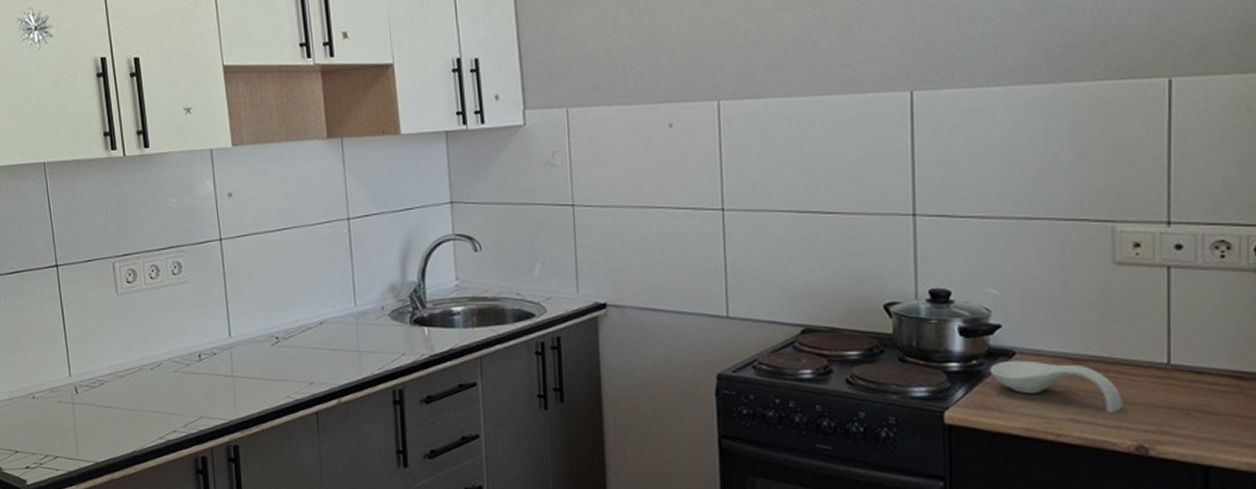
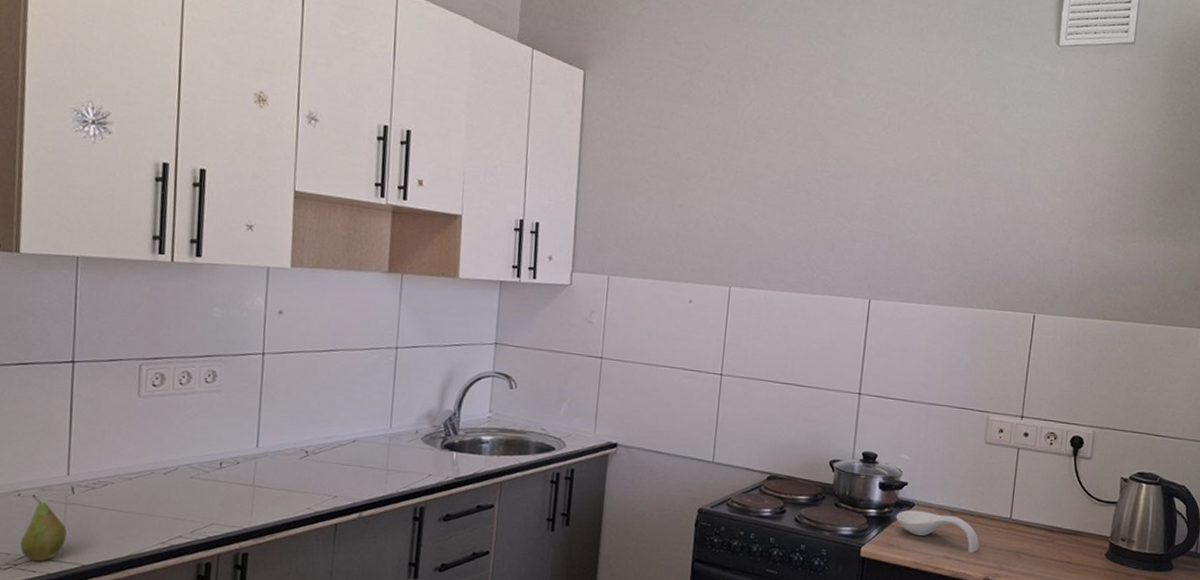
fruit: none [42,397,78,460] -> present [20,495,67,562]

